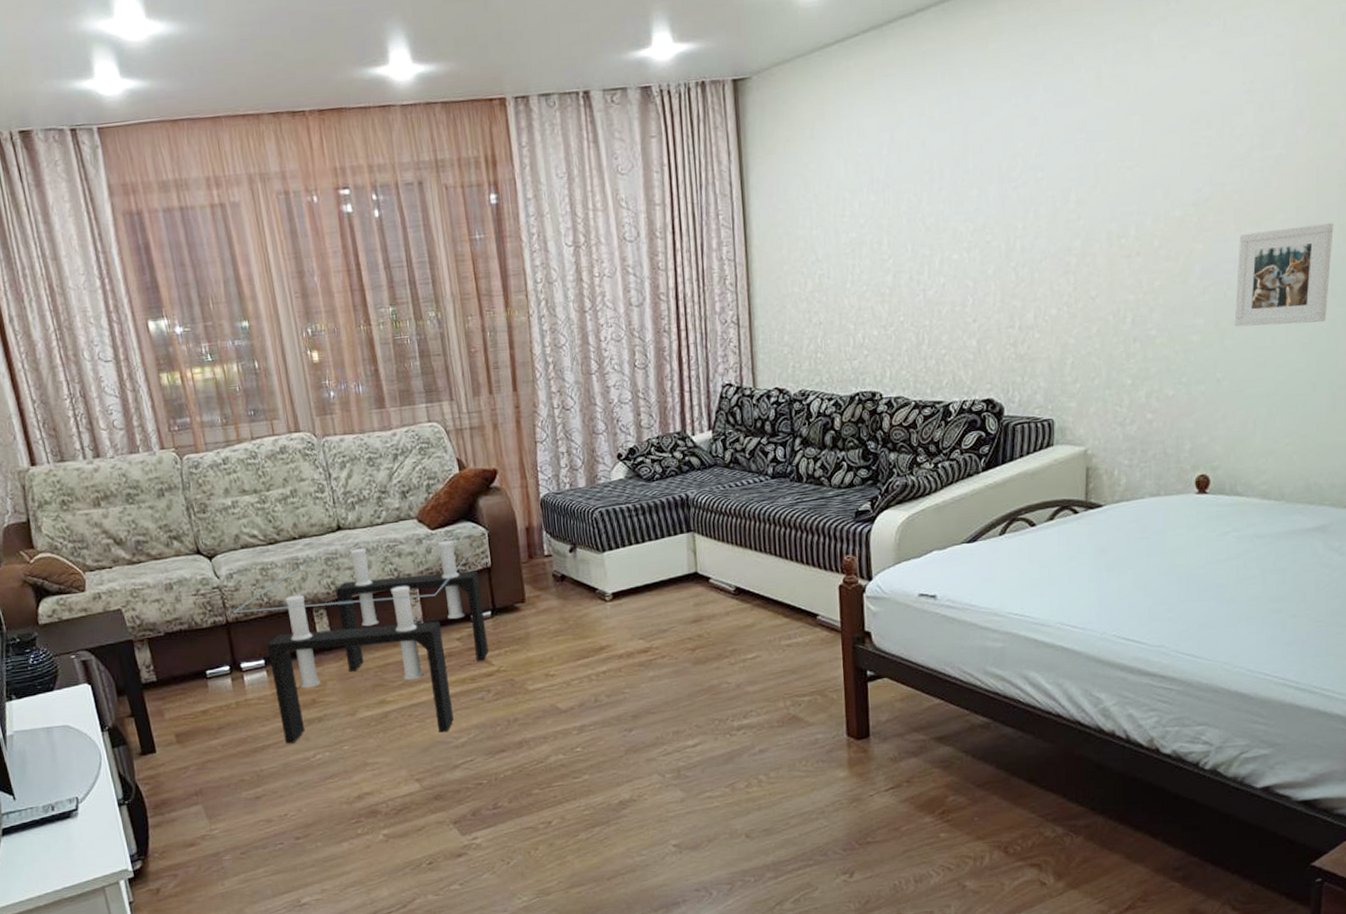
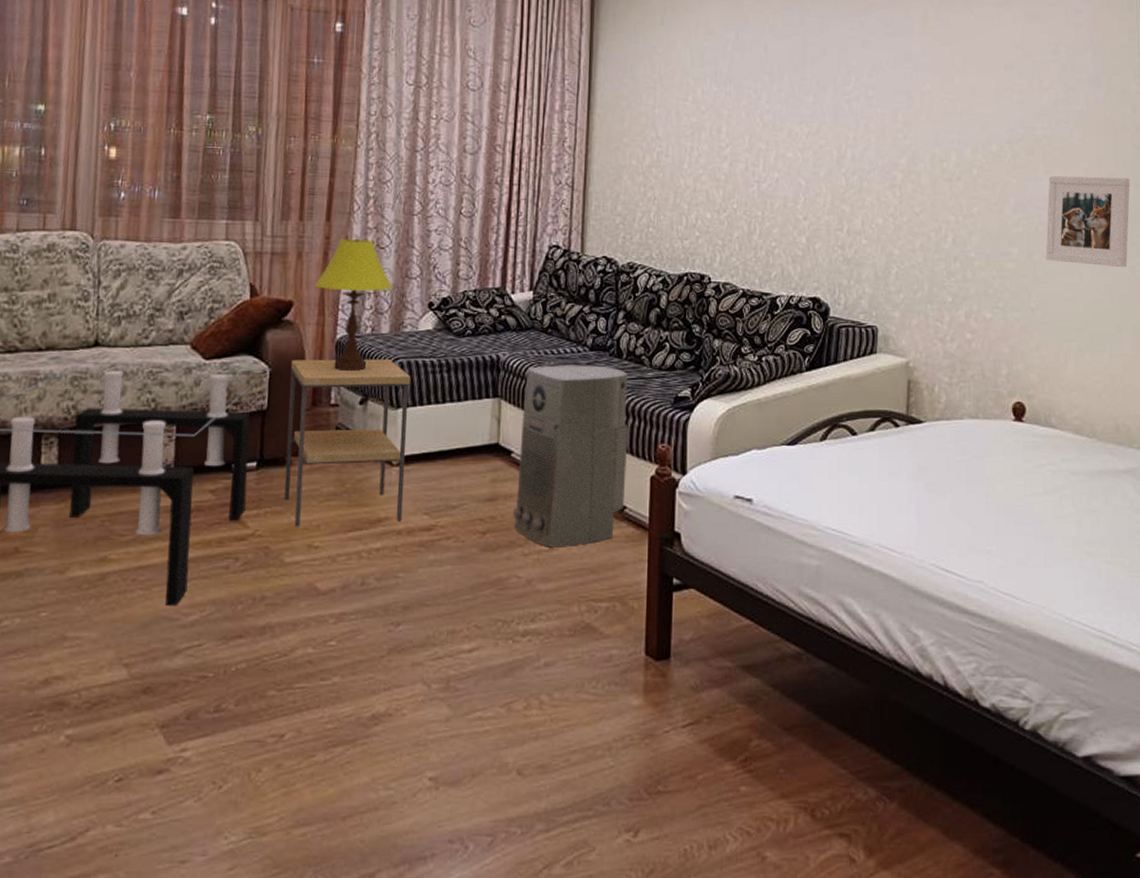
side table: none [504,510,622,661] -> present [284,359,411,527]
table lamp: none [513,403,583,525] -> present [314,239,393,371]
air purifier: none [715,491,817,656] -> present [512,365,629,548]

